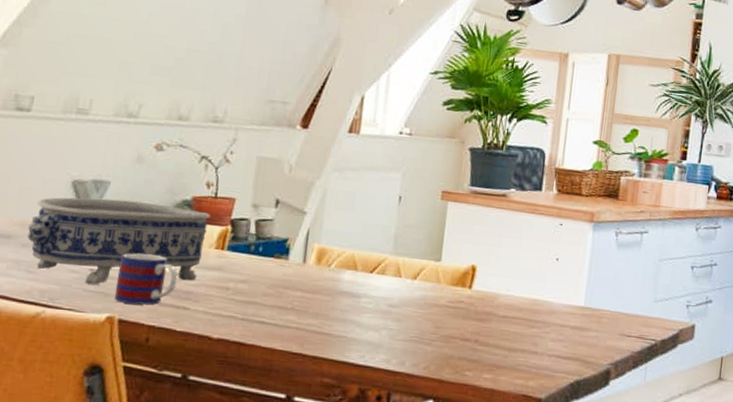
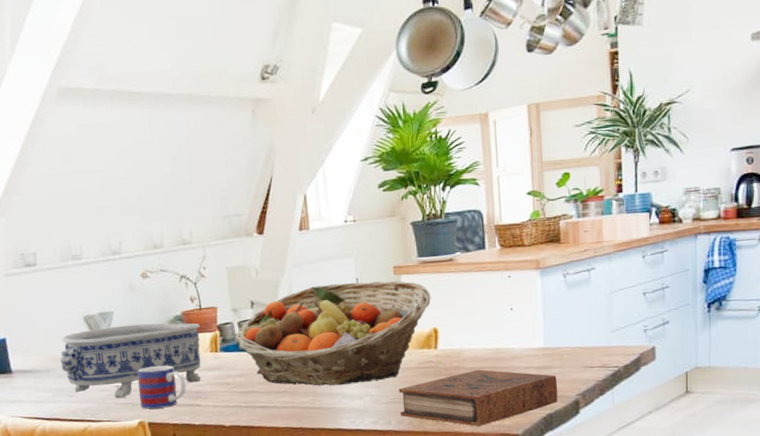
fruit basket: none [247,196,476,314] -> present [234,280,431,386]
book: none [417,318,592,383] -> present [398,369,558,426]

